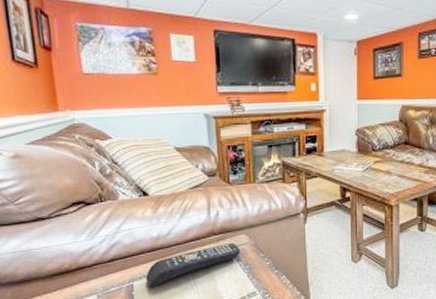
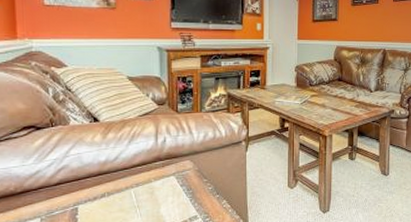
remote control: present [146,242,241,288] -> none [91,168,185,211]

